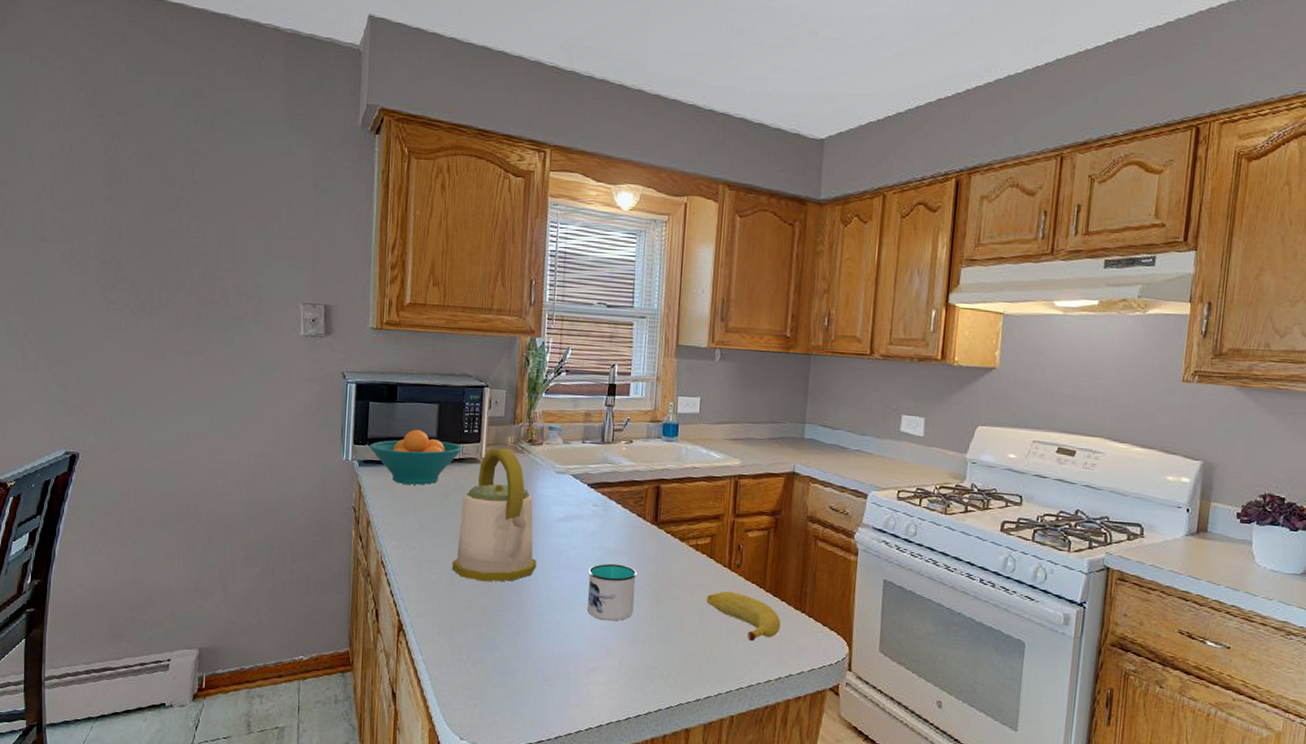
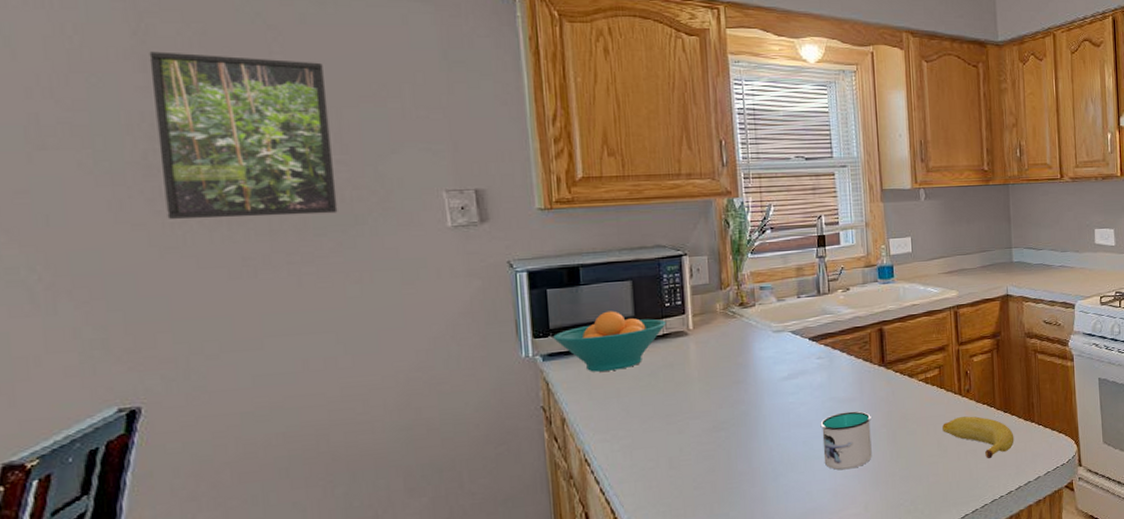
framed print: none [111,168,227,314] -> present [149,51,338,219]
kettle: present [452,448,537,582] -> none [670,316,765,458]

